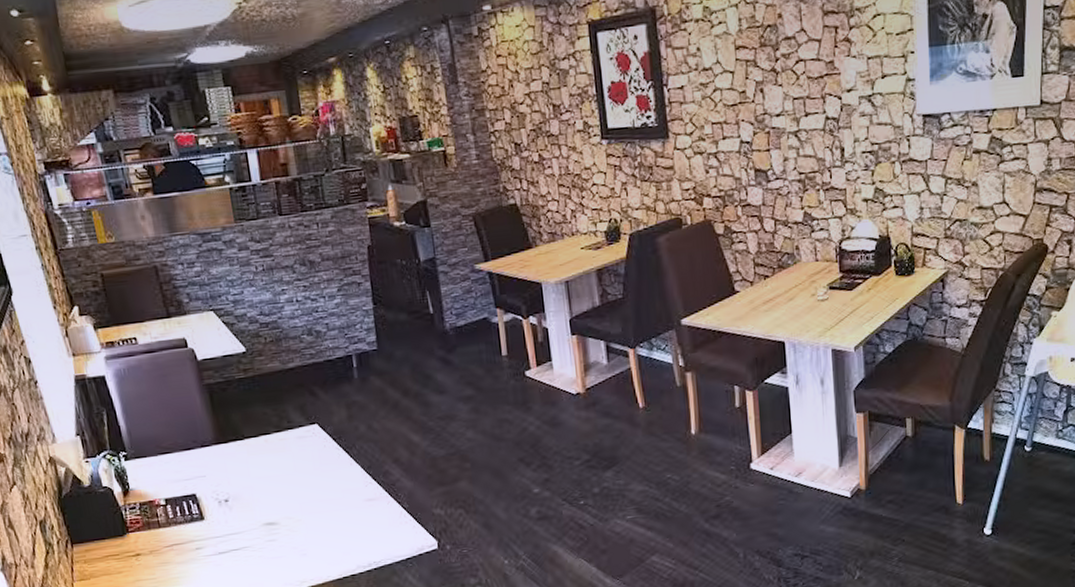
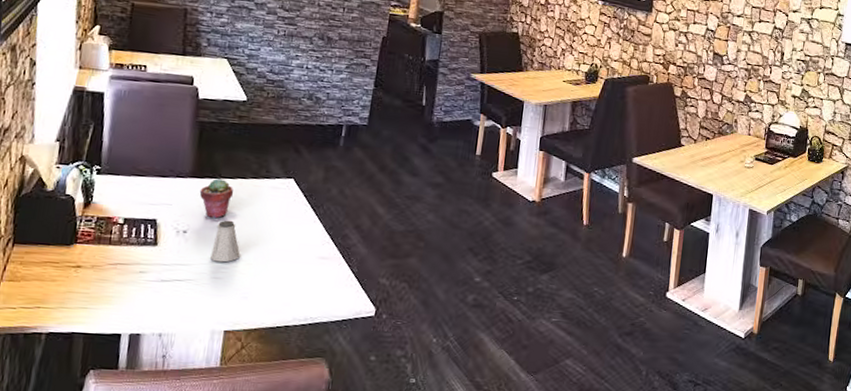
potted succulent: none [228,439,262,482] -> present [199,179,234,219]
saltshaker: none [255,480,287,525] -> present [210,220,240,263]

